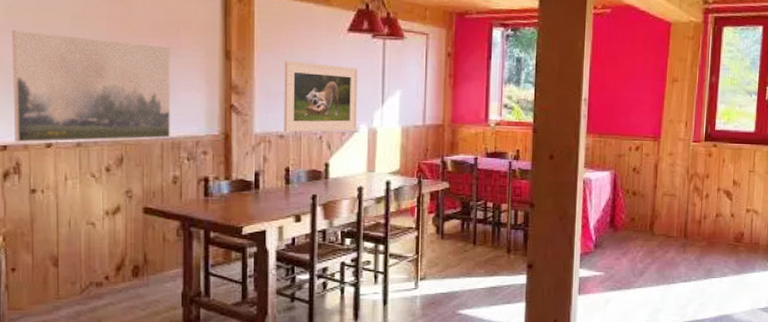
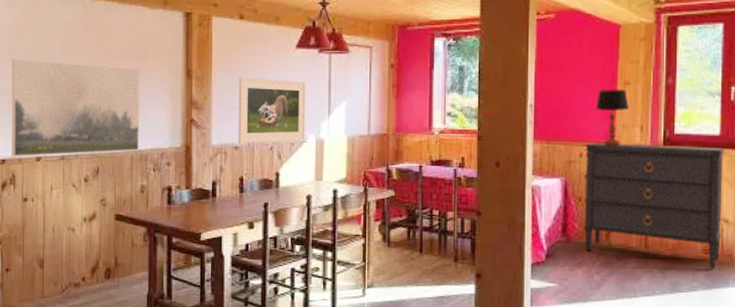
dresser: none [630,137,758,256] -> present [584,143,724,269]
table lamp: none [645,85,676,140] -> present [595,89,629,146]

